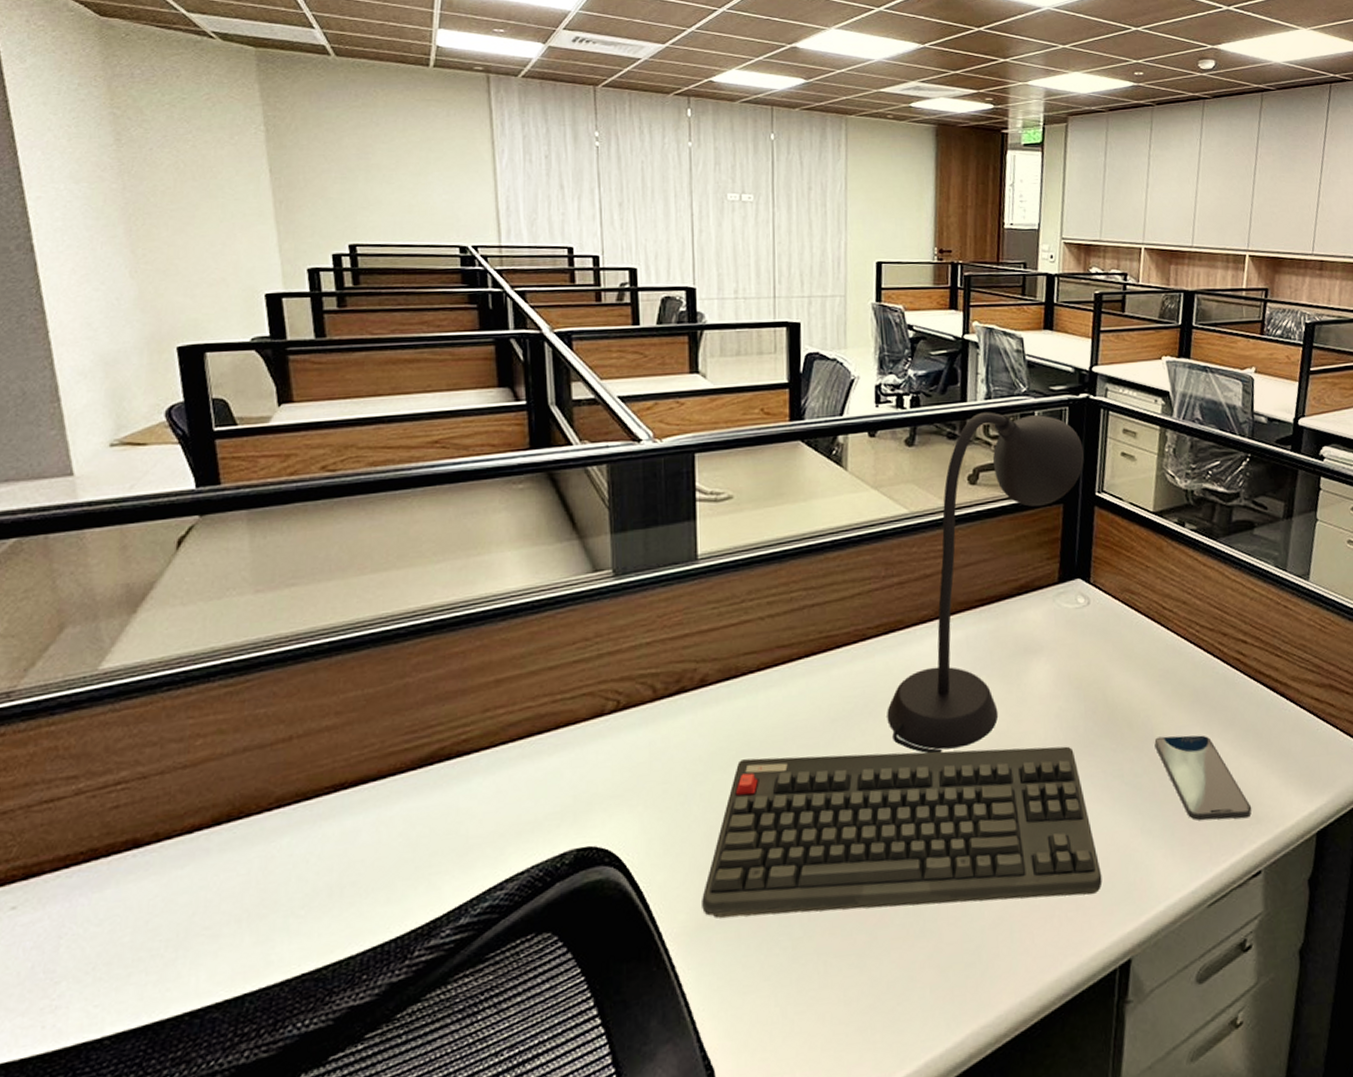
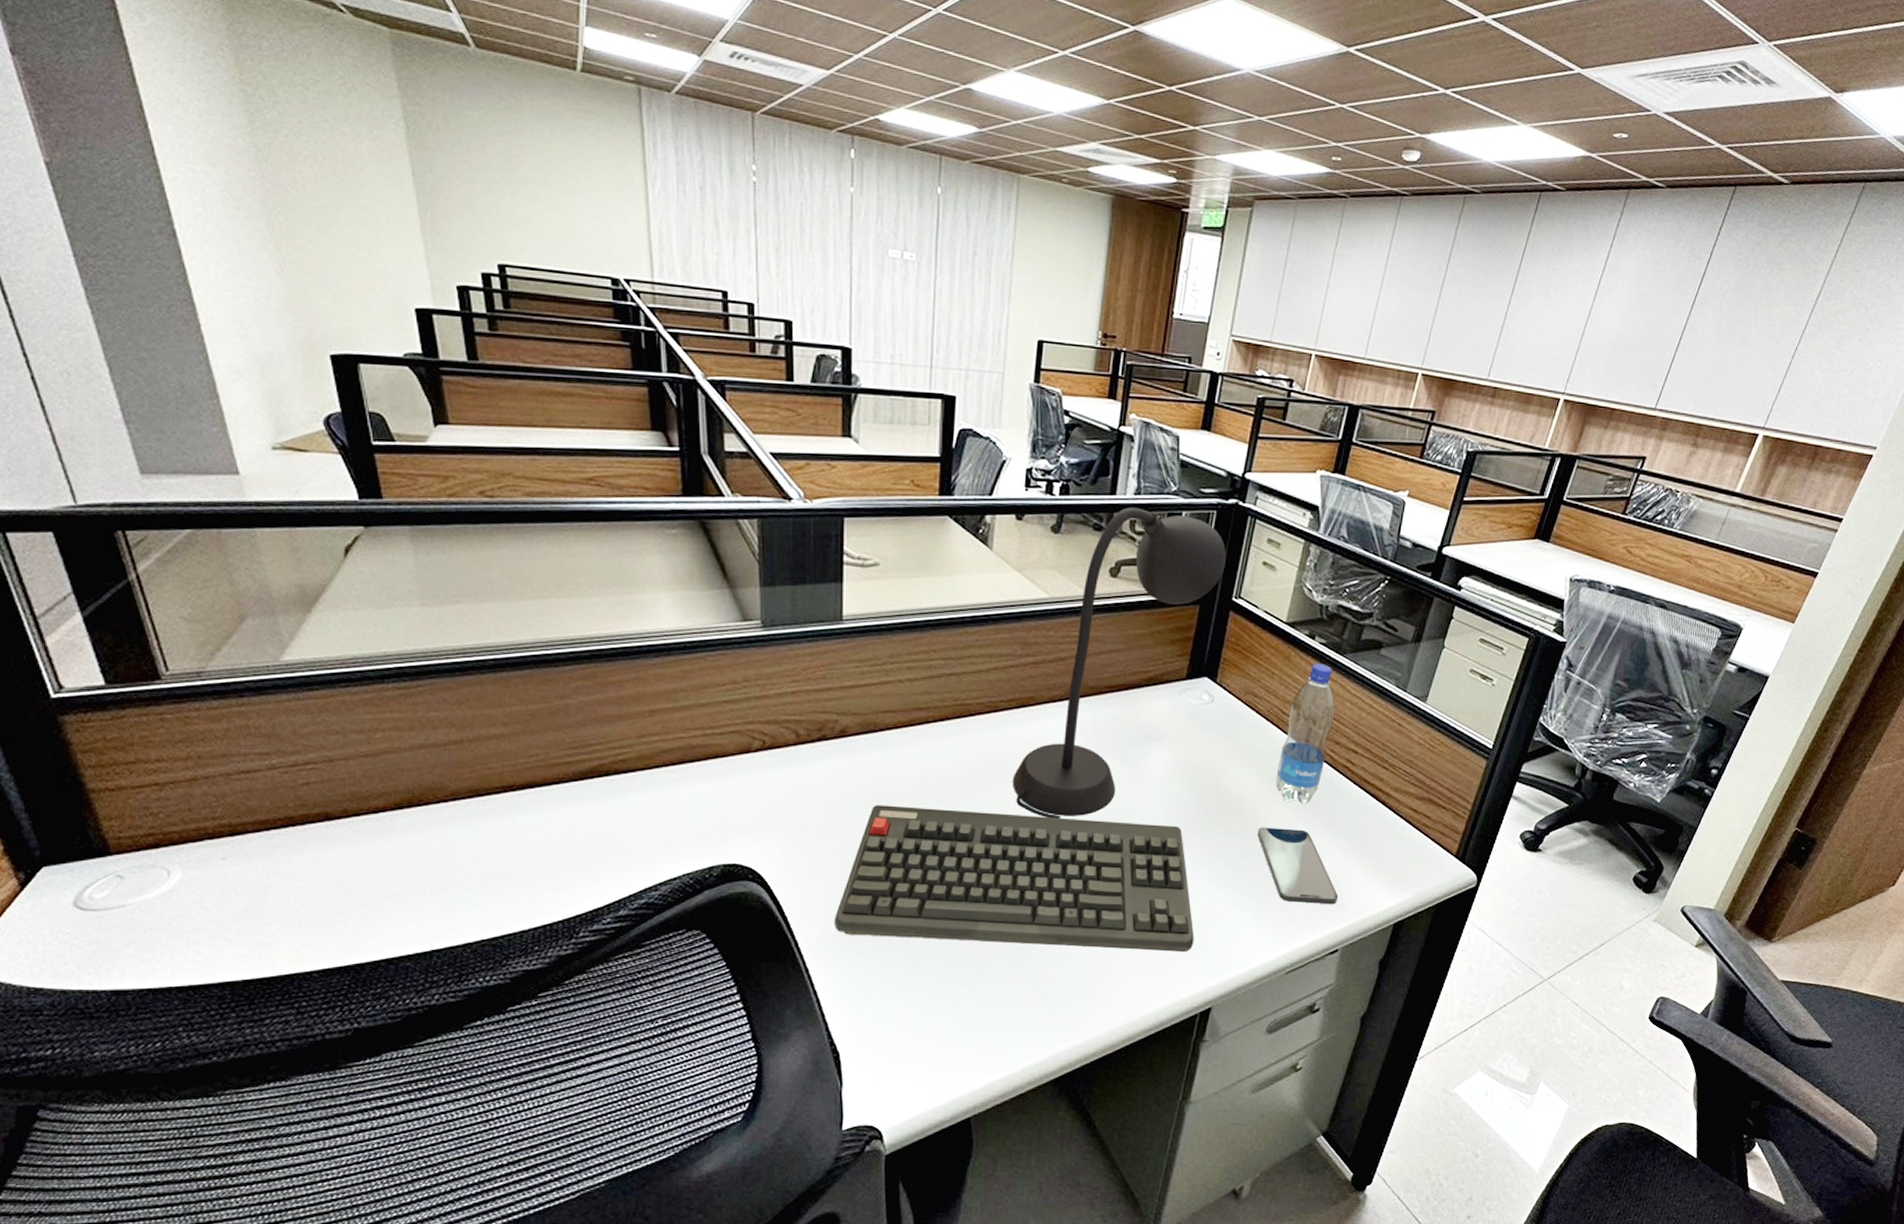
bottle: none [1165,551,1218,707] -> present [1276,663,1336,805]

